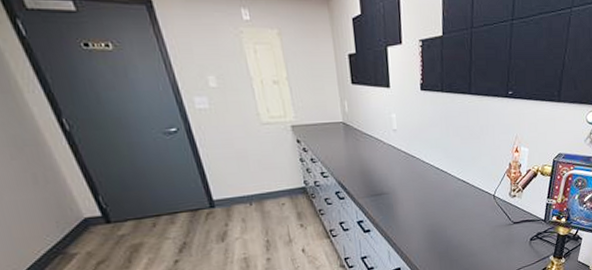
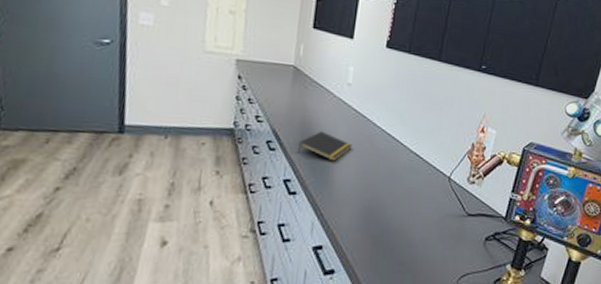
notepad: none [362,175,409,199] -> present [296,130,353,162]

